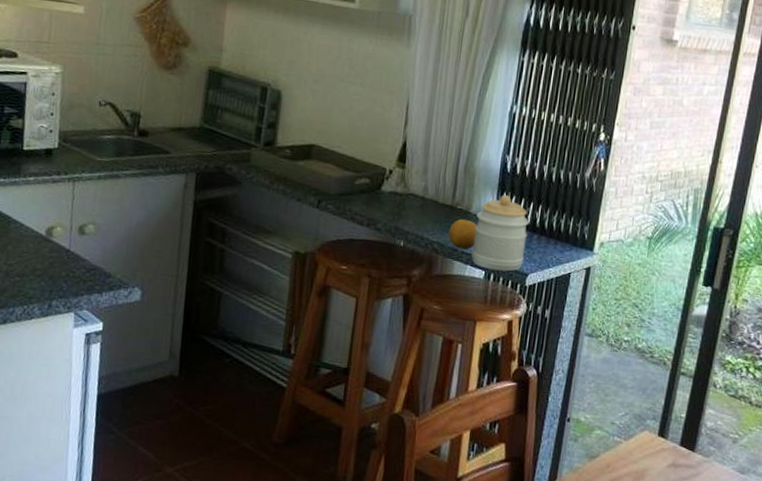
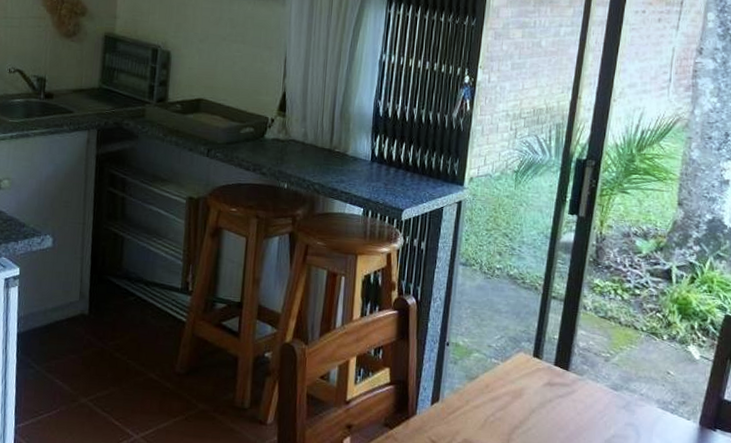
fruit: present [448,218,478,250] -> none [328,160,355,189]
jar: present [471,195,530,272] -> none [350,137,403,208]

